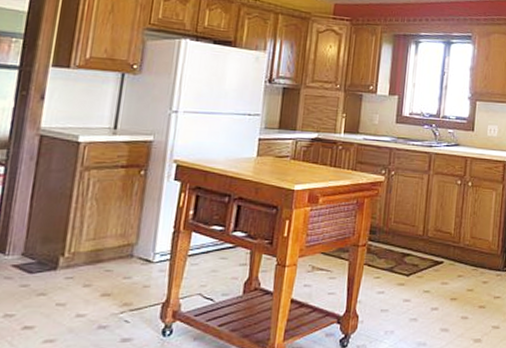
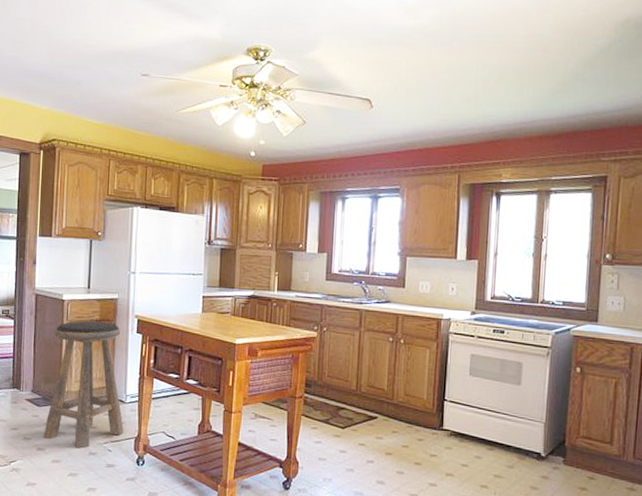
stool: none [33,166,154,322] -> present [43,321,124,449]

